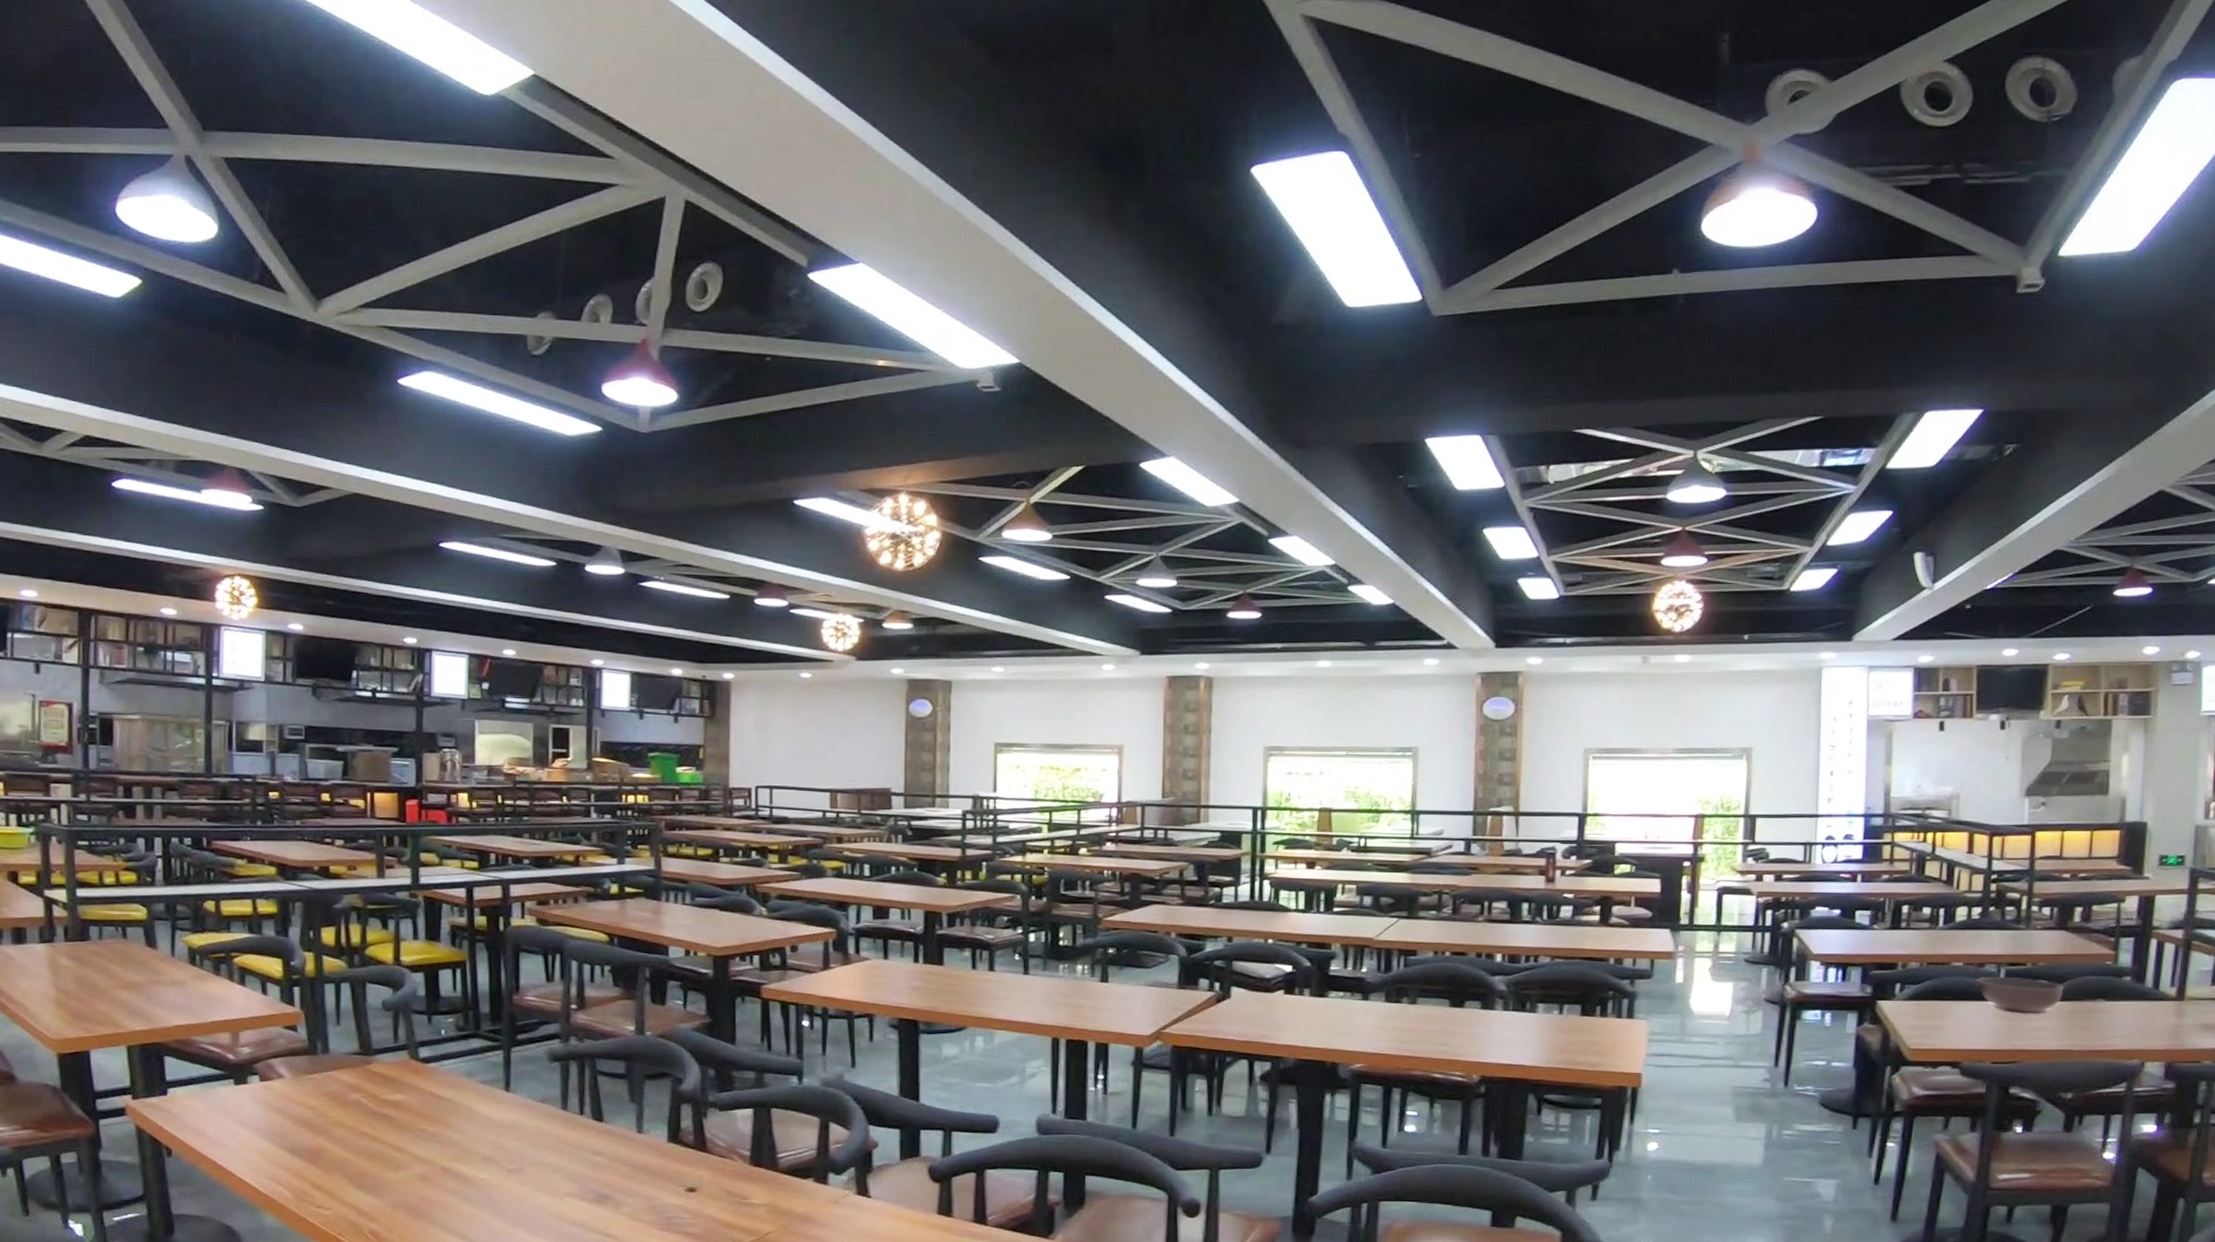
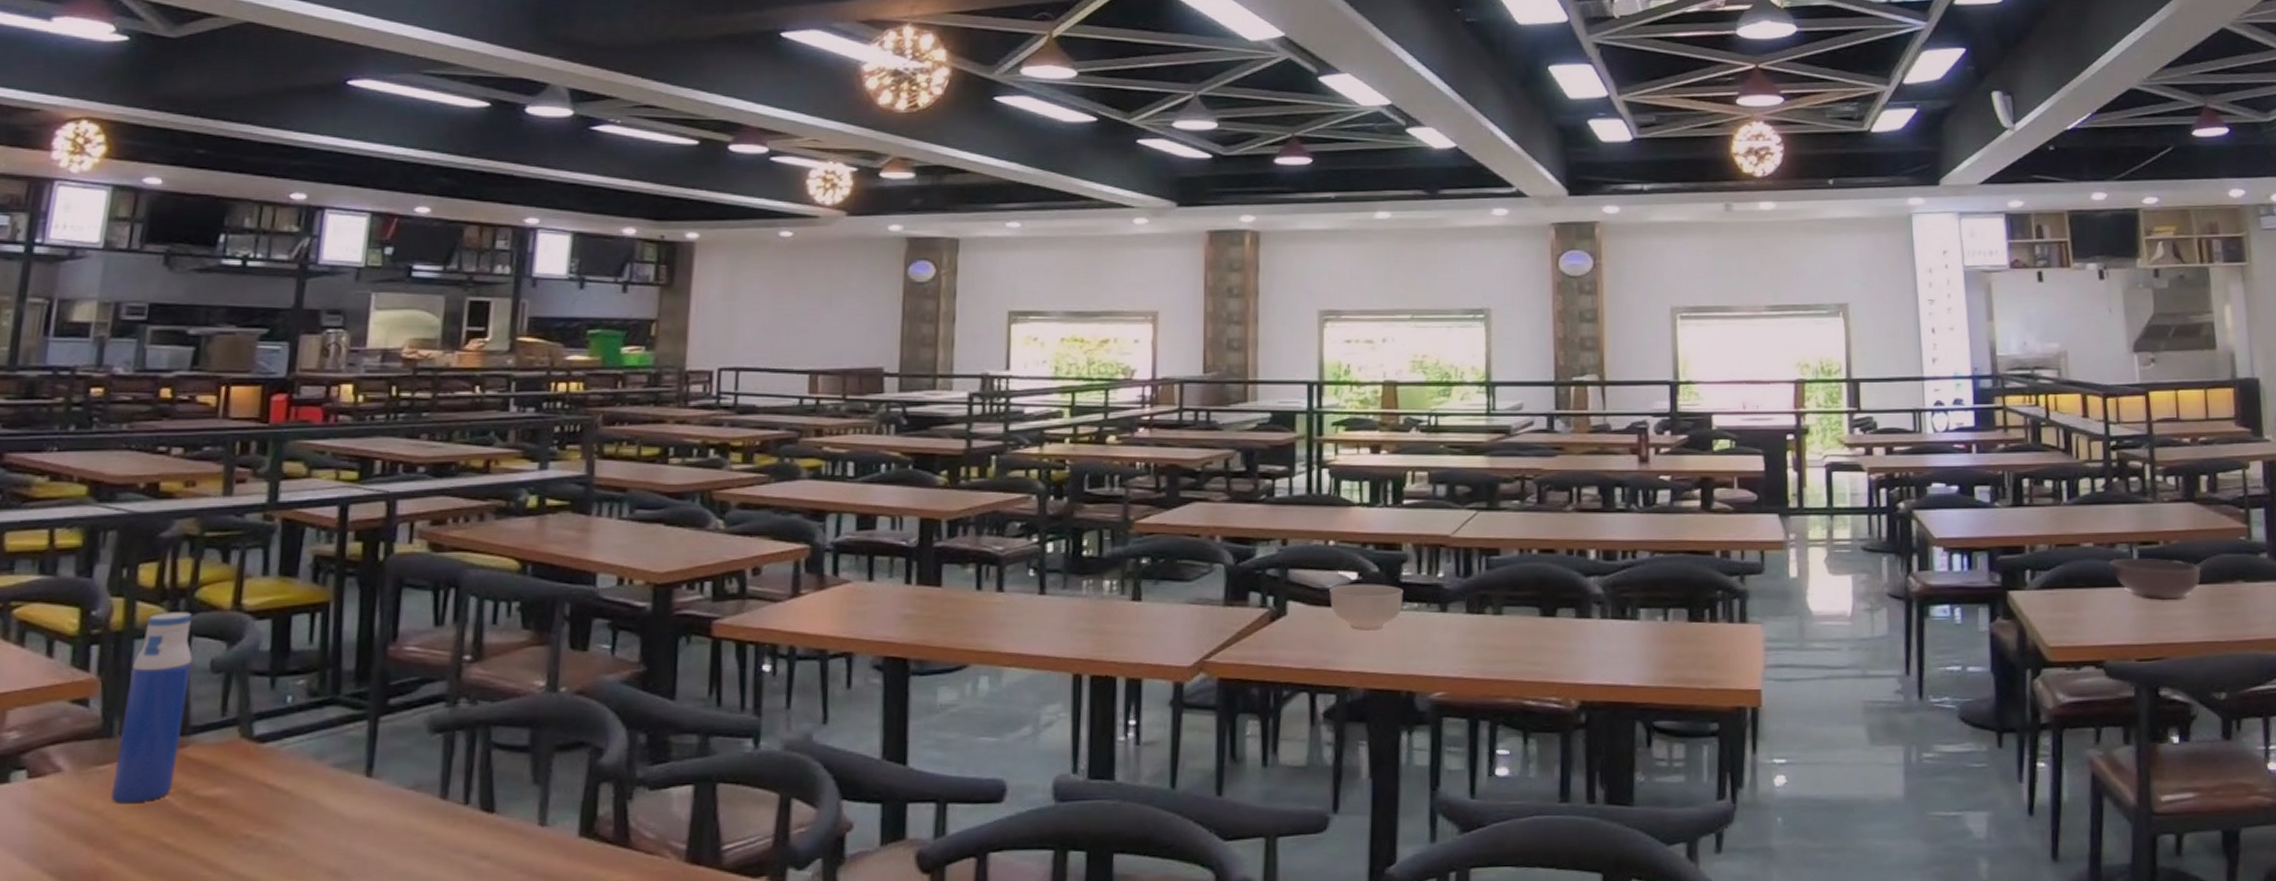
water bottle: none [321,964,369,1103] -> present [110,612,193,804]
bowl: none [1267,975,1331,1013] -> present [1328,584,1404,630]

